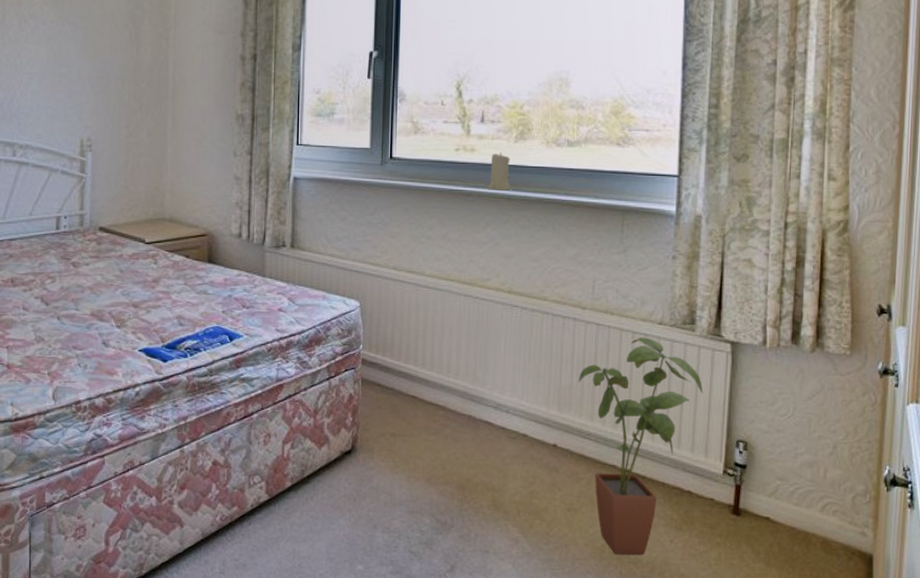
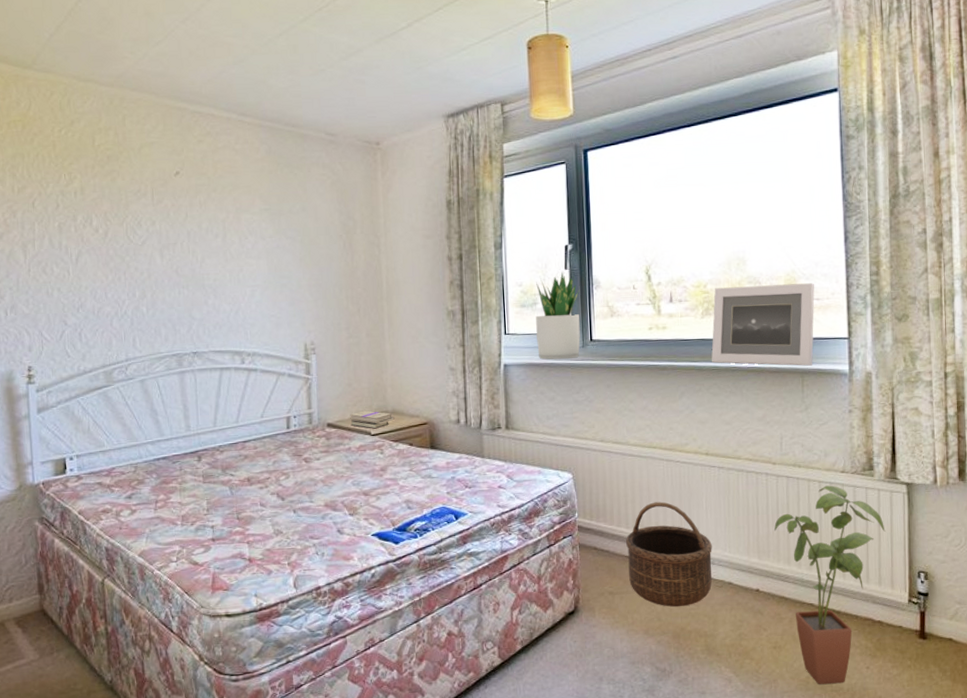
books: none [124,216,171,237] -> present [350,410,395,429]
planter: none [331,80,383,177] -> present [536,271,580,361]
basket: none [412,340,508,456] -> present [625,501,712,607]
candle: present [487,152,511,190] -> none [680,328,701,363]
picture frame: none [523,110,644,205] -> present [711,283,815,367]

